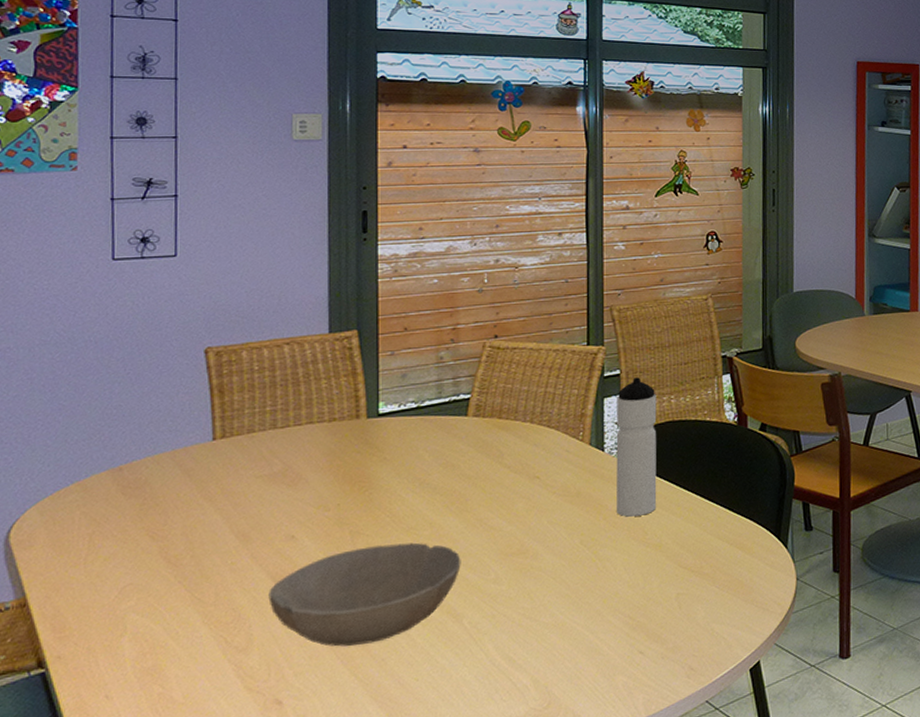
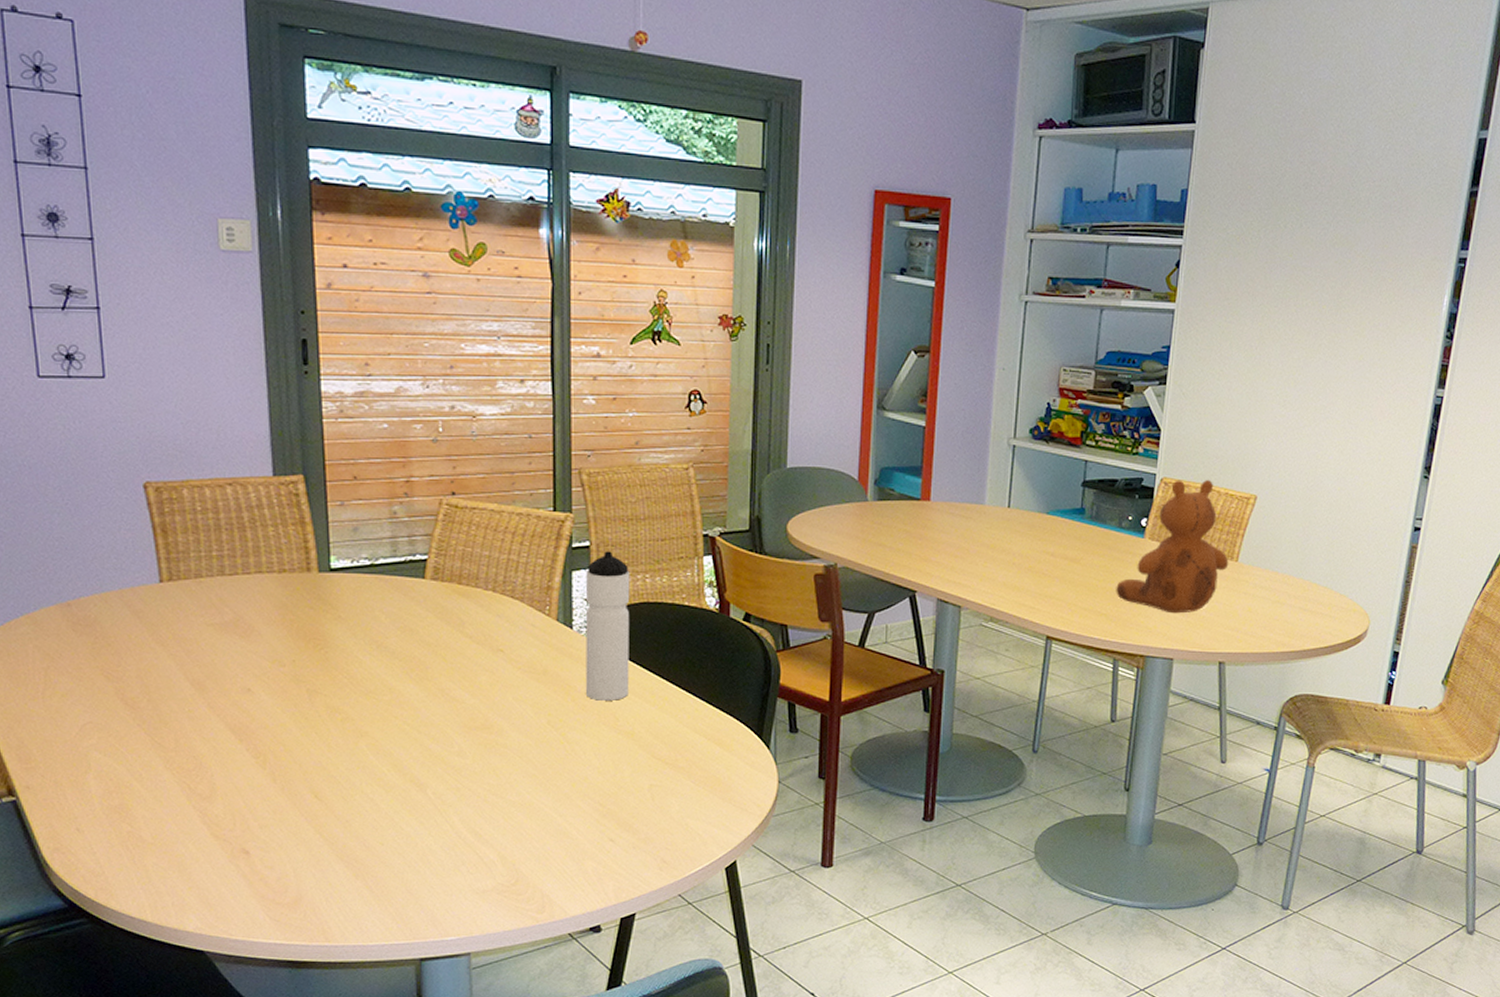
bowl: present [268,542,461,647] -> none [228,707,423,804]

